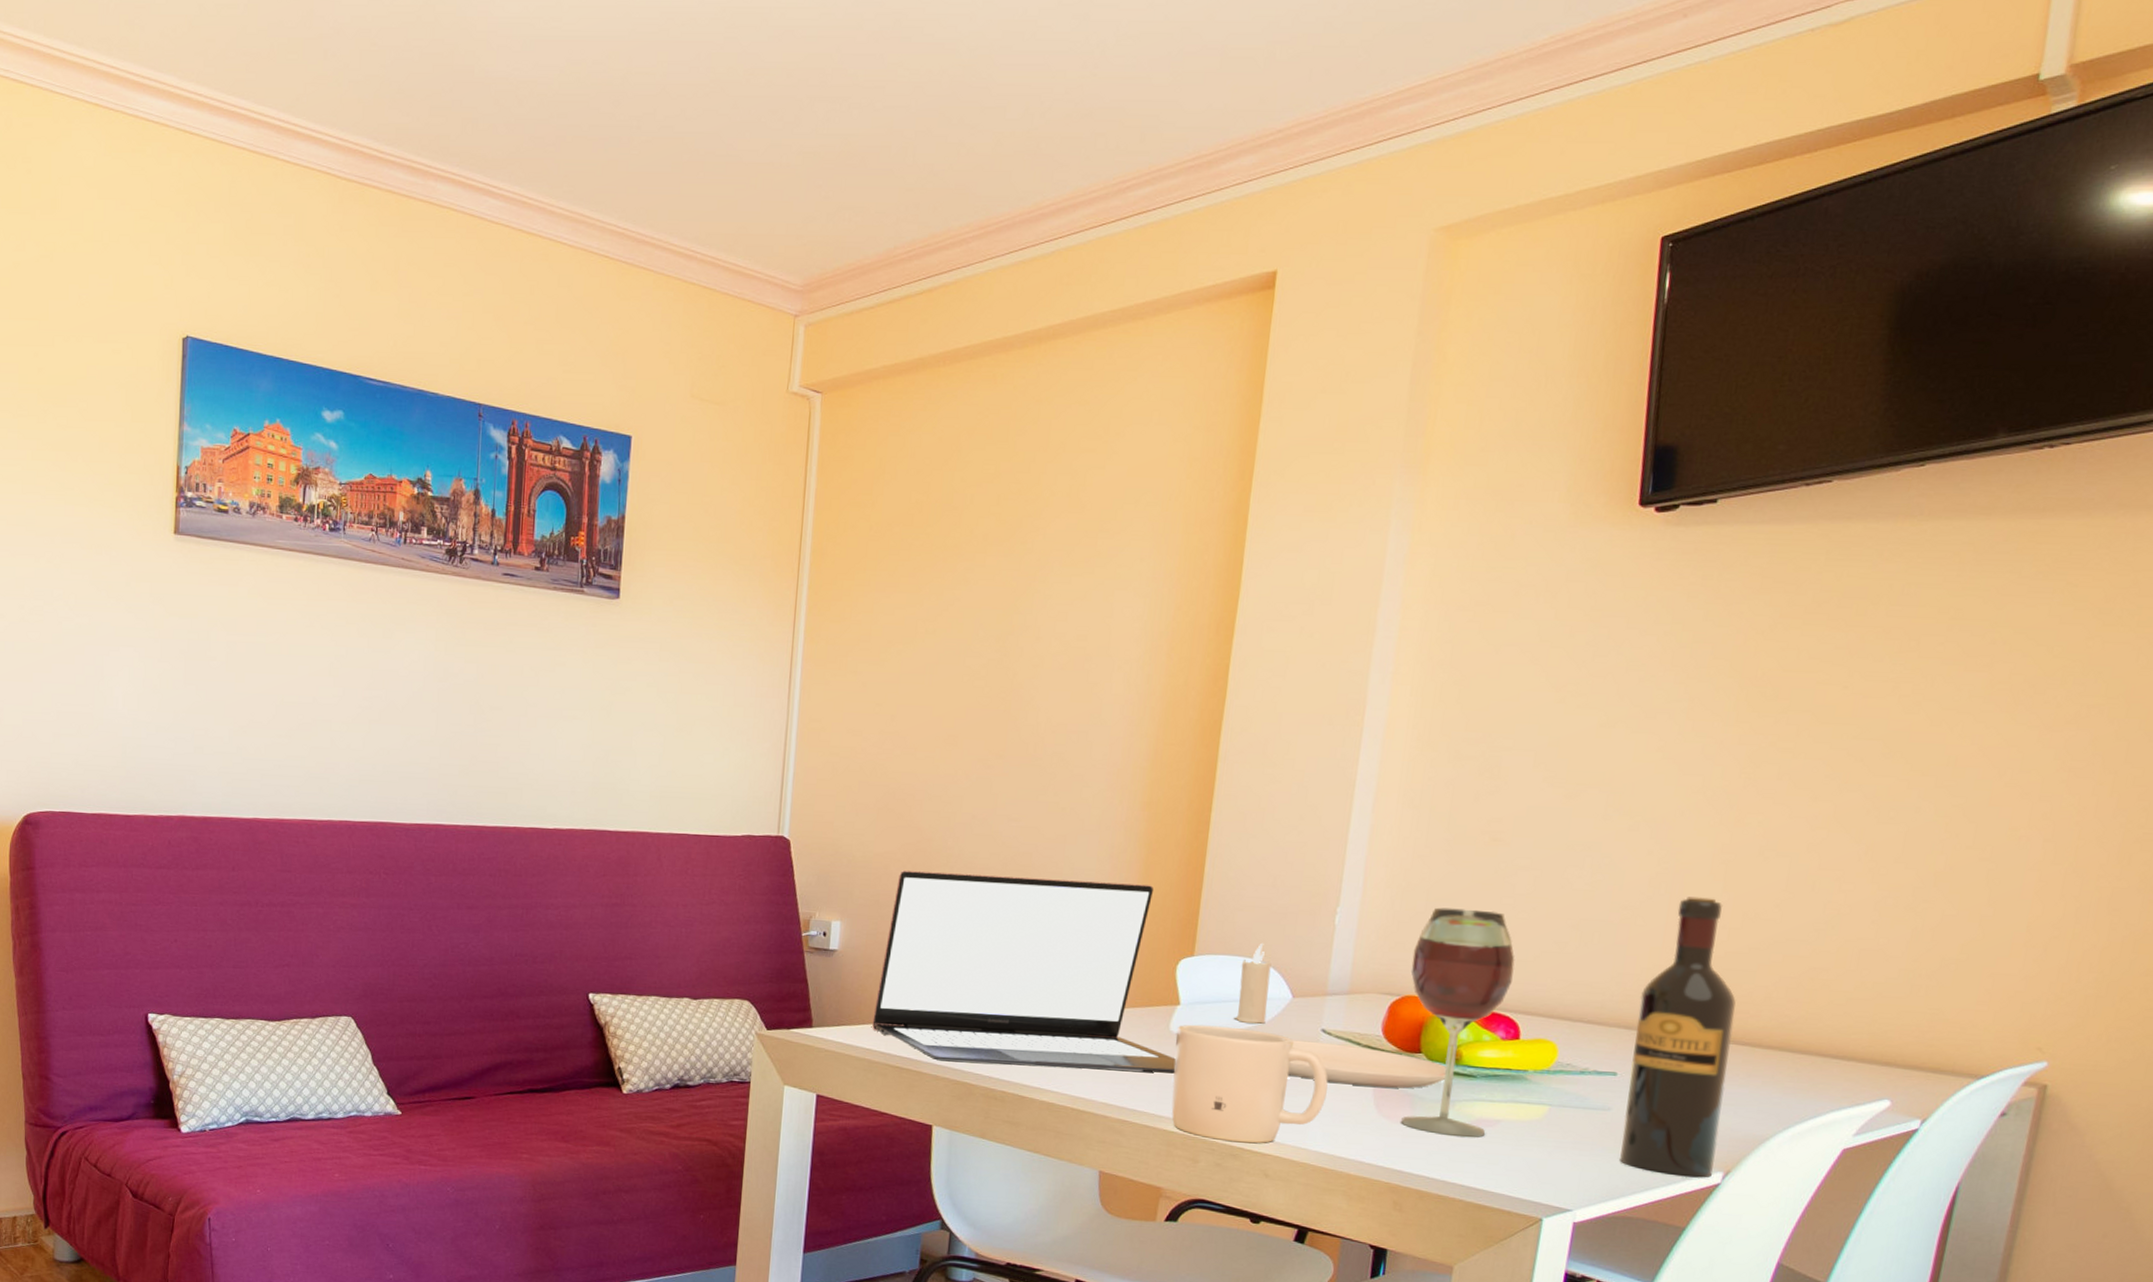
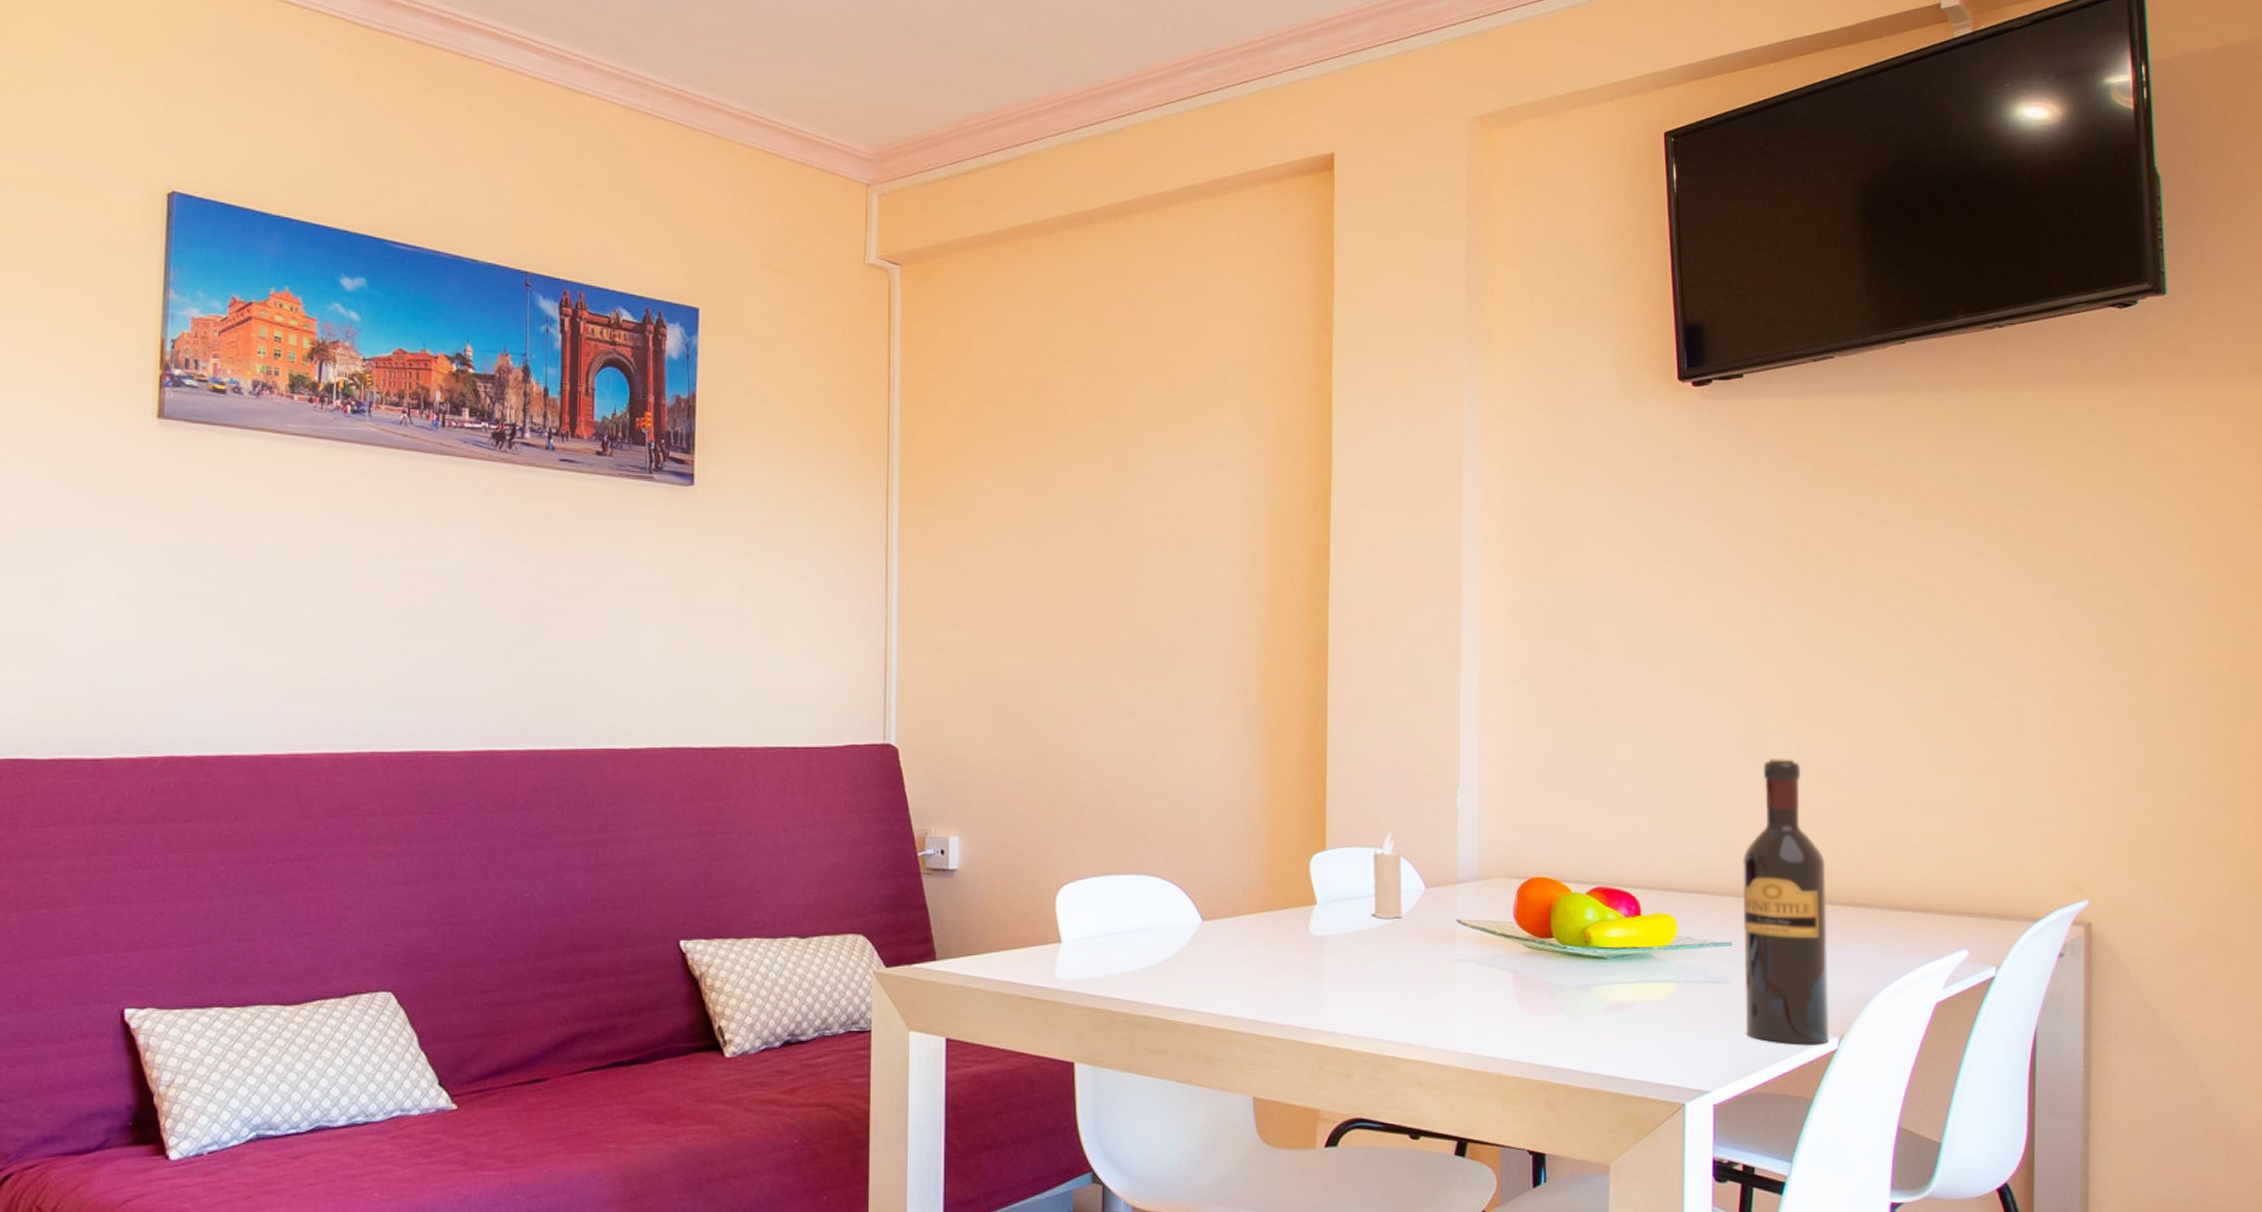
laptop: present [872,869,1176,1074] -> none [1001,774,1320,988]
mug: present [1171,1024,1328,1144] -> none [1316,924,1469,1051]
plate: present [1288,1040,1446,1089] -> none [1430,933,1578,977]
wineglass: present [1401,907,1515,1138] -> none [1533,783,1627,1024]

